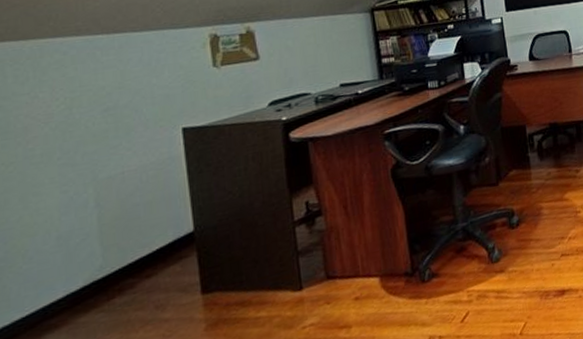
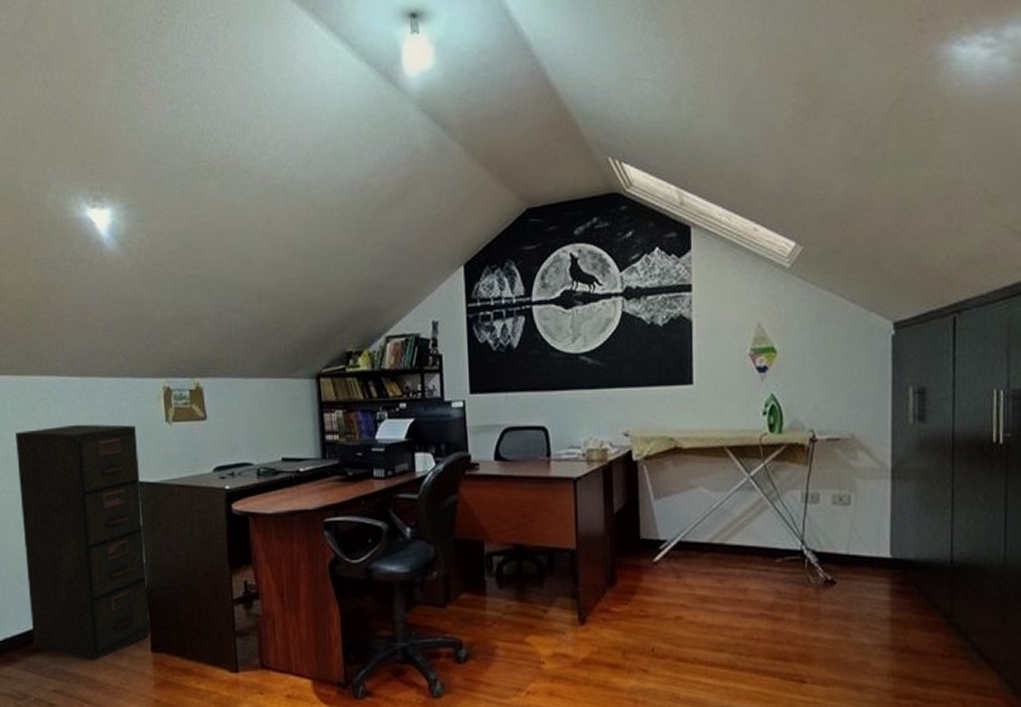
filing cabinet: none [17,74,201,327] -> present [14,424,151,661]

